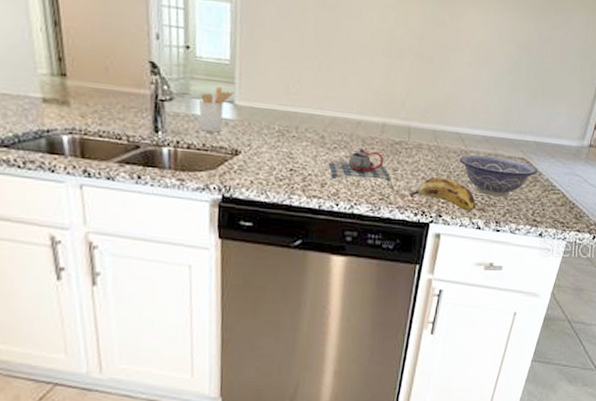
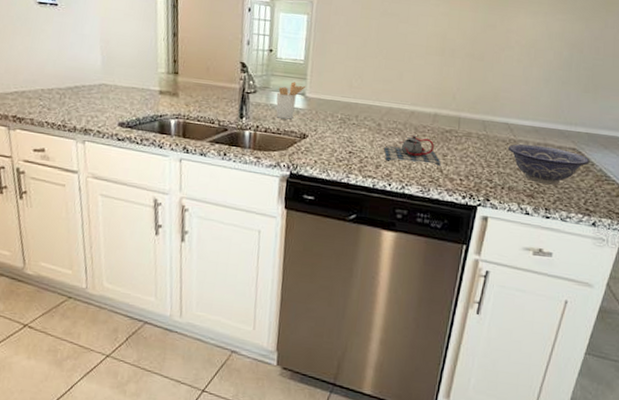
banana: present [408,176,476,211] -> none [457,163,525,197]

